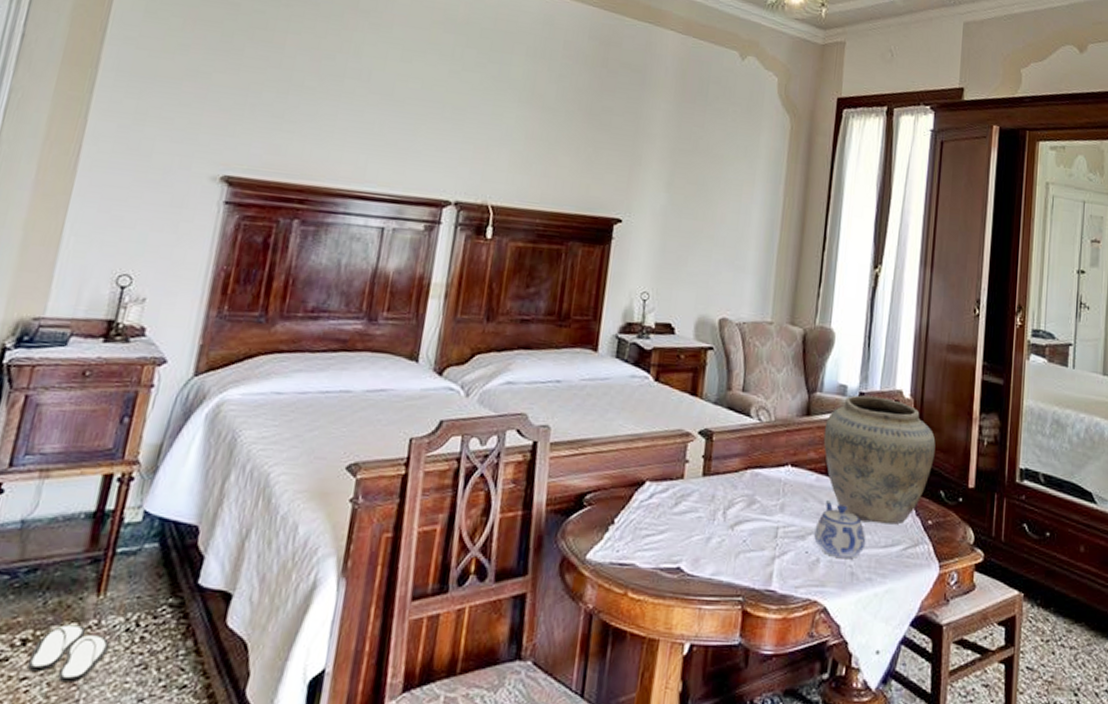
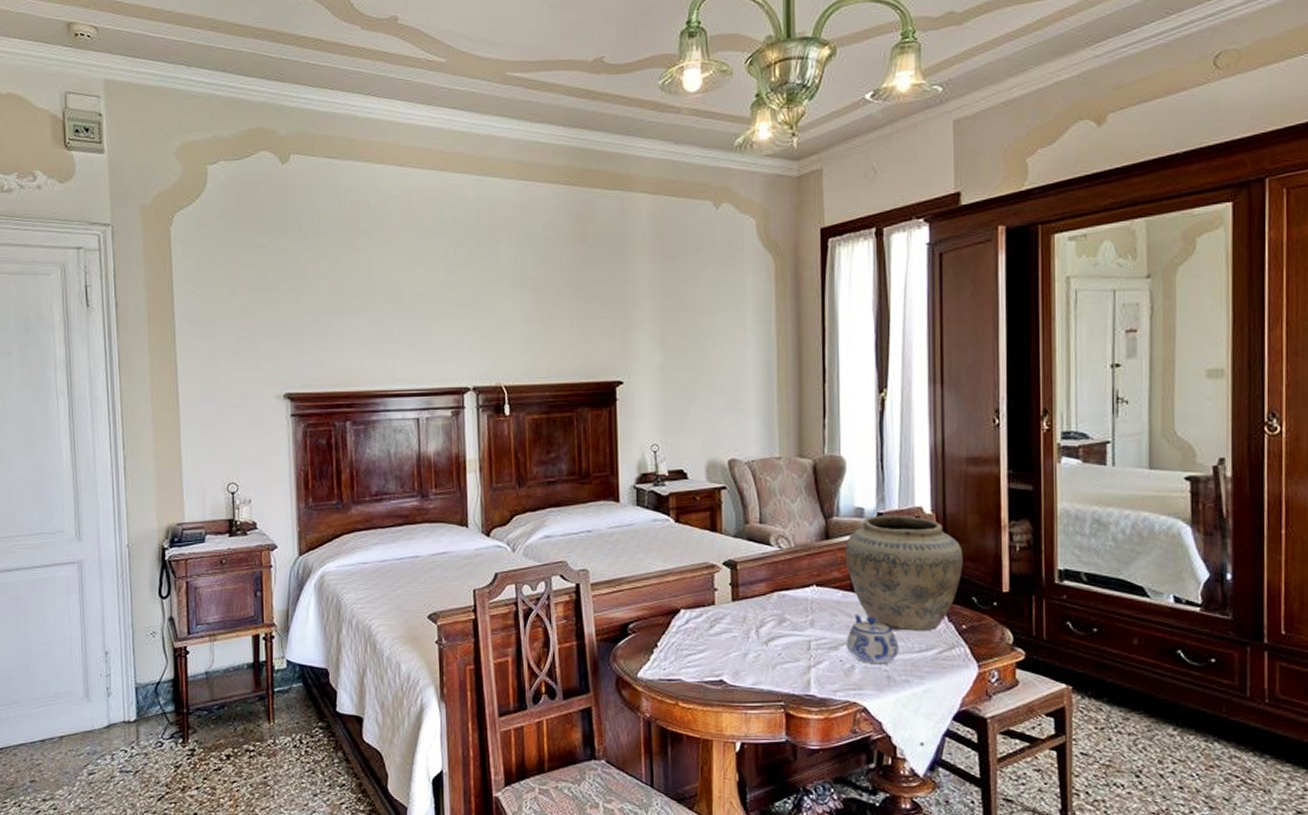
slippers: present [28,624,109,682] -> none [235,744,284,783]

